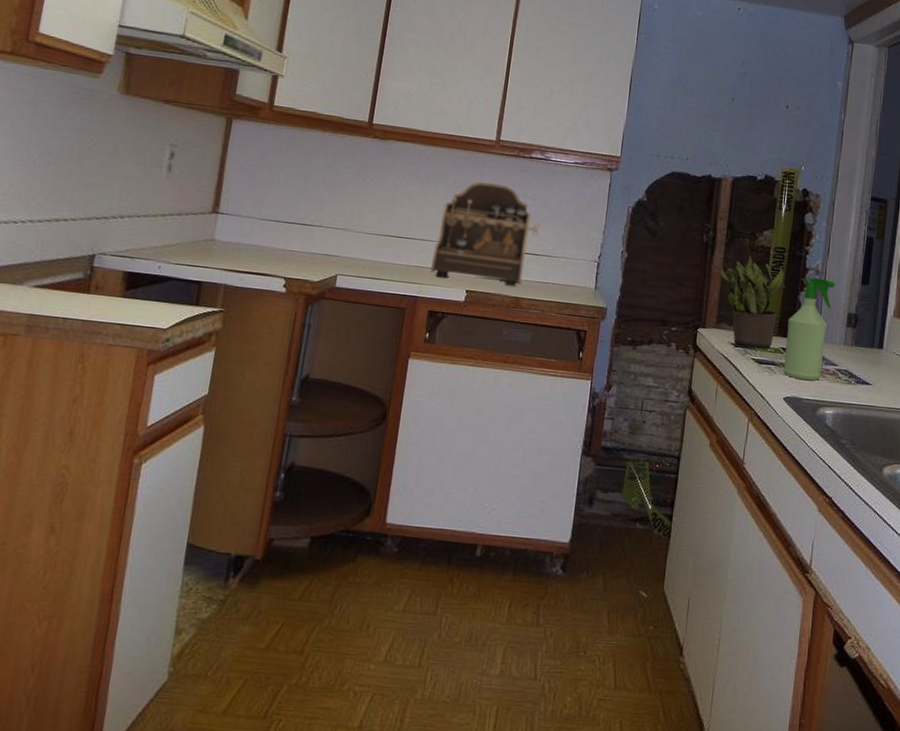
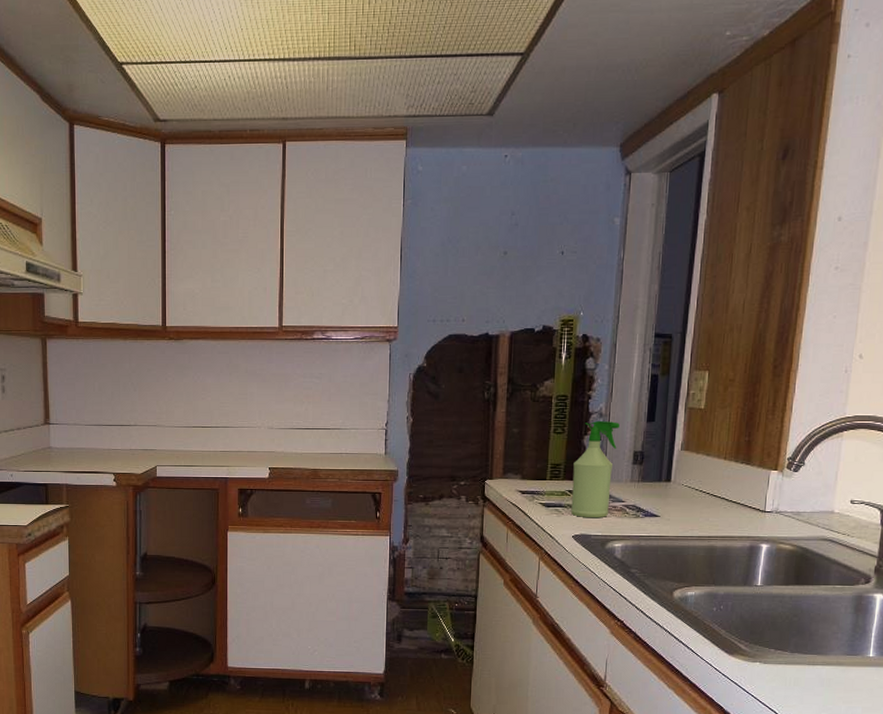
spice rack: present [430,181,540,286] -> none [235,367,328,460]
potted plant: present [720,254,785,349] -> none [503,406,569,493]

